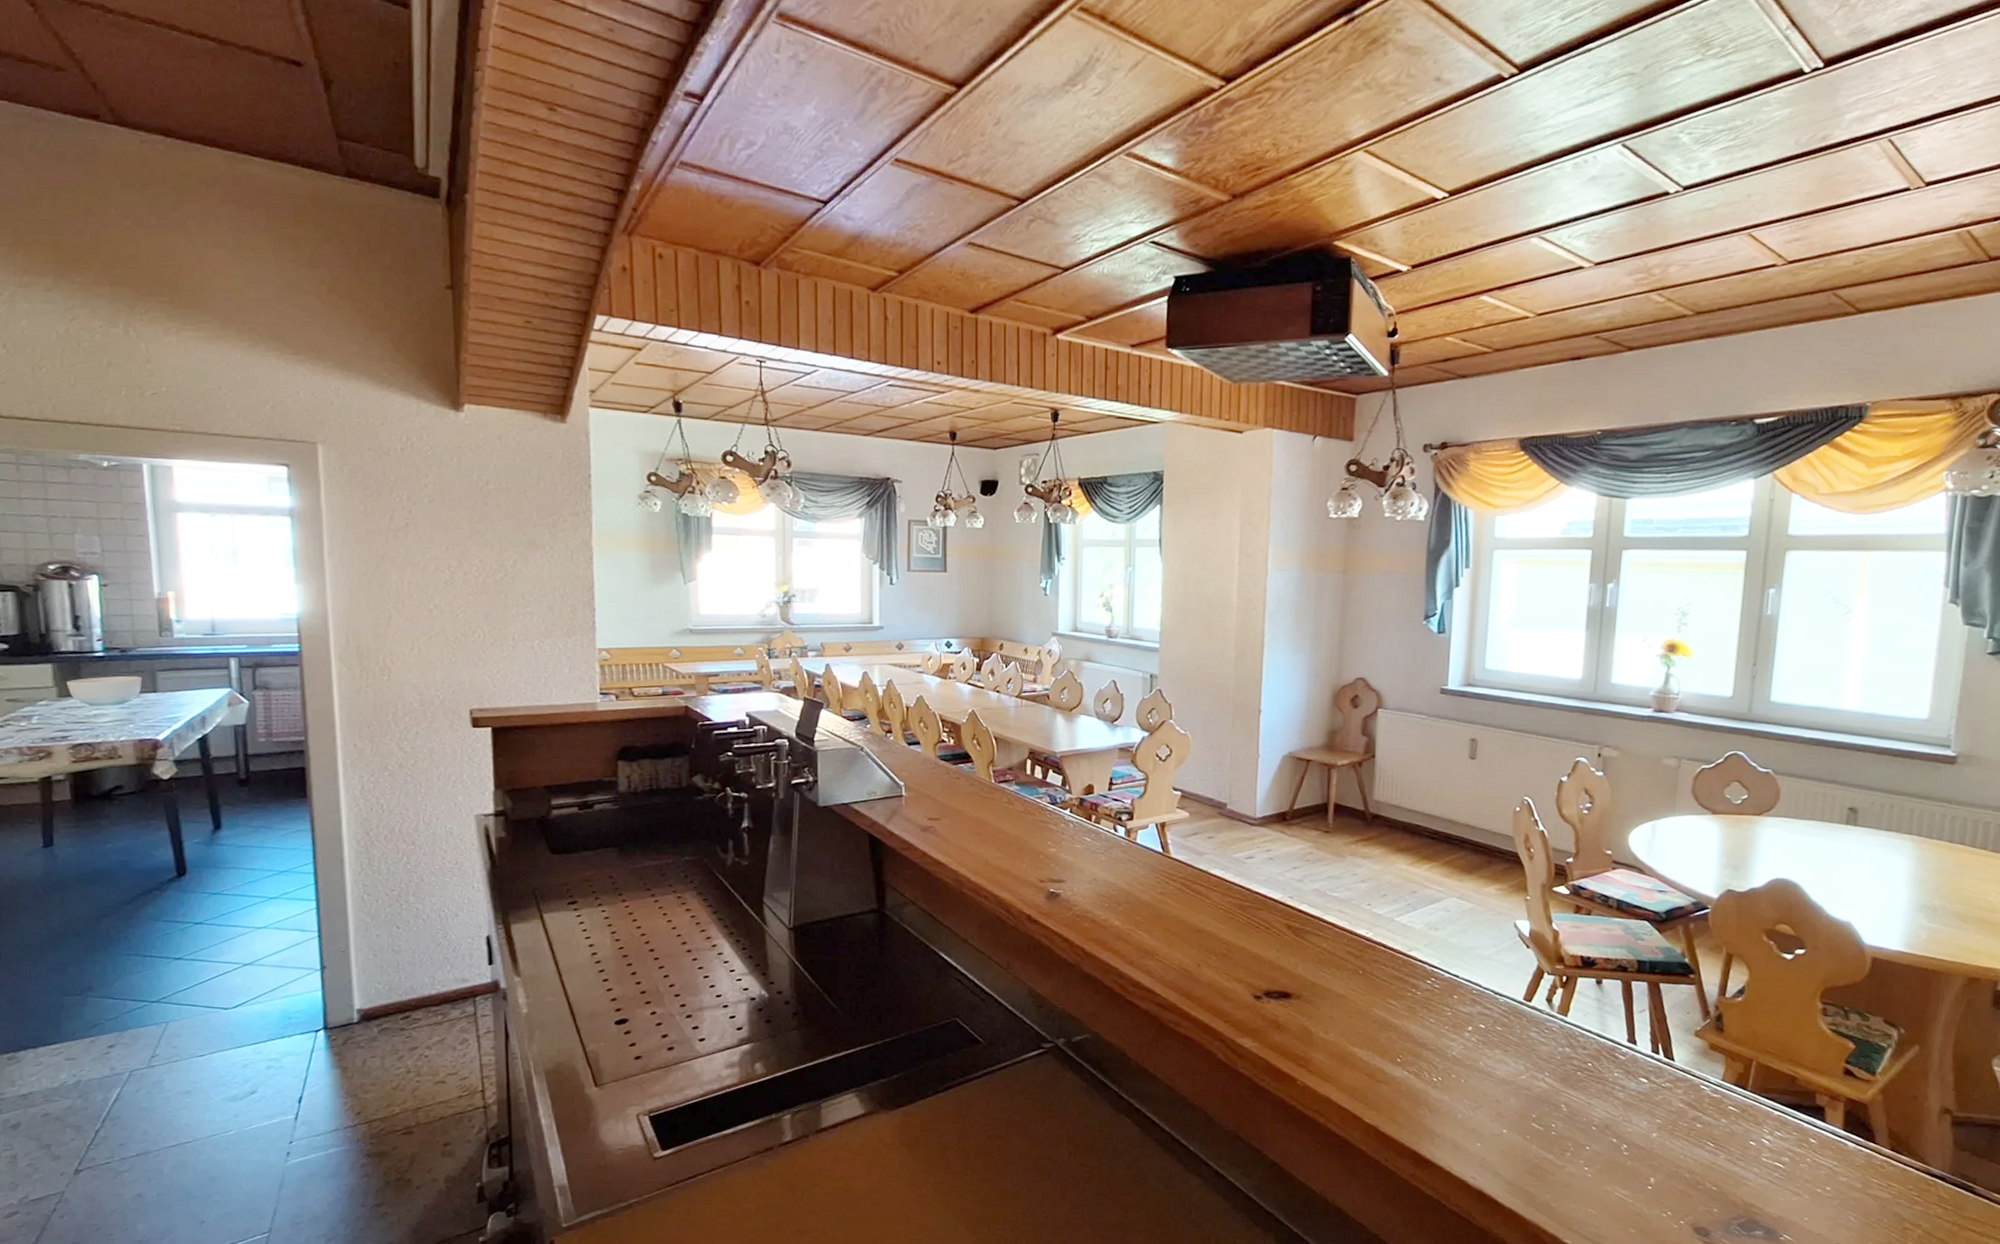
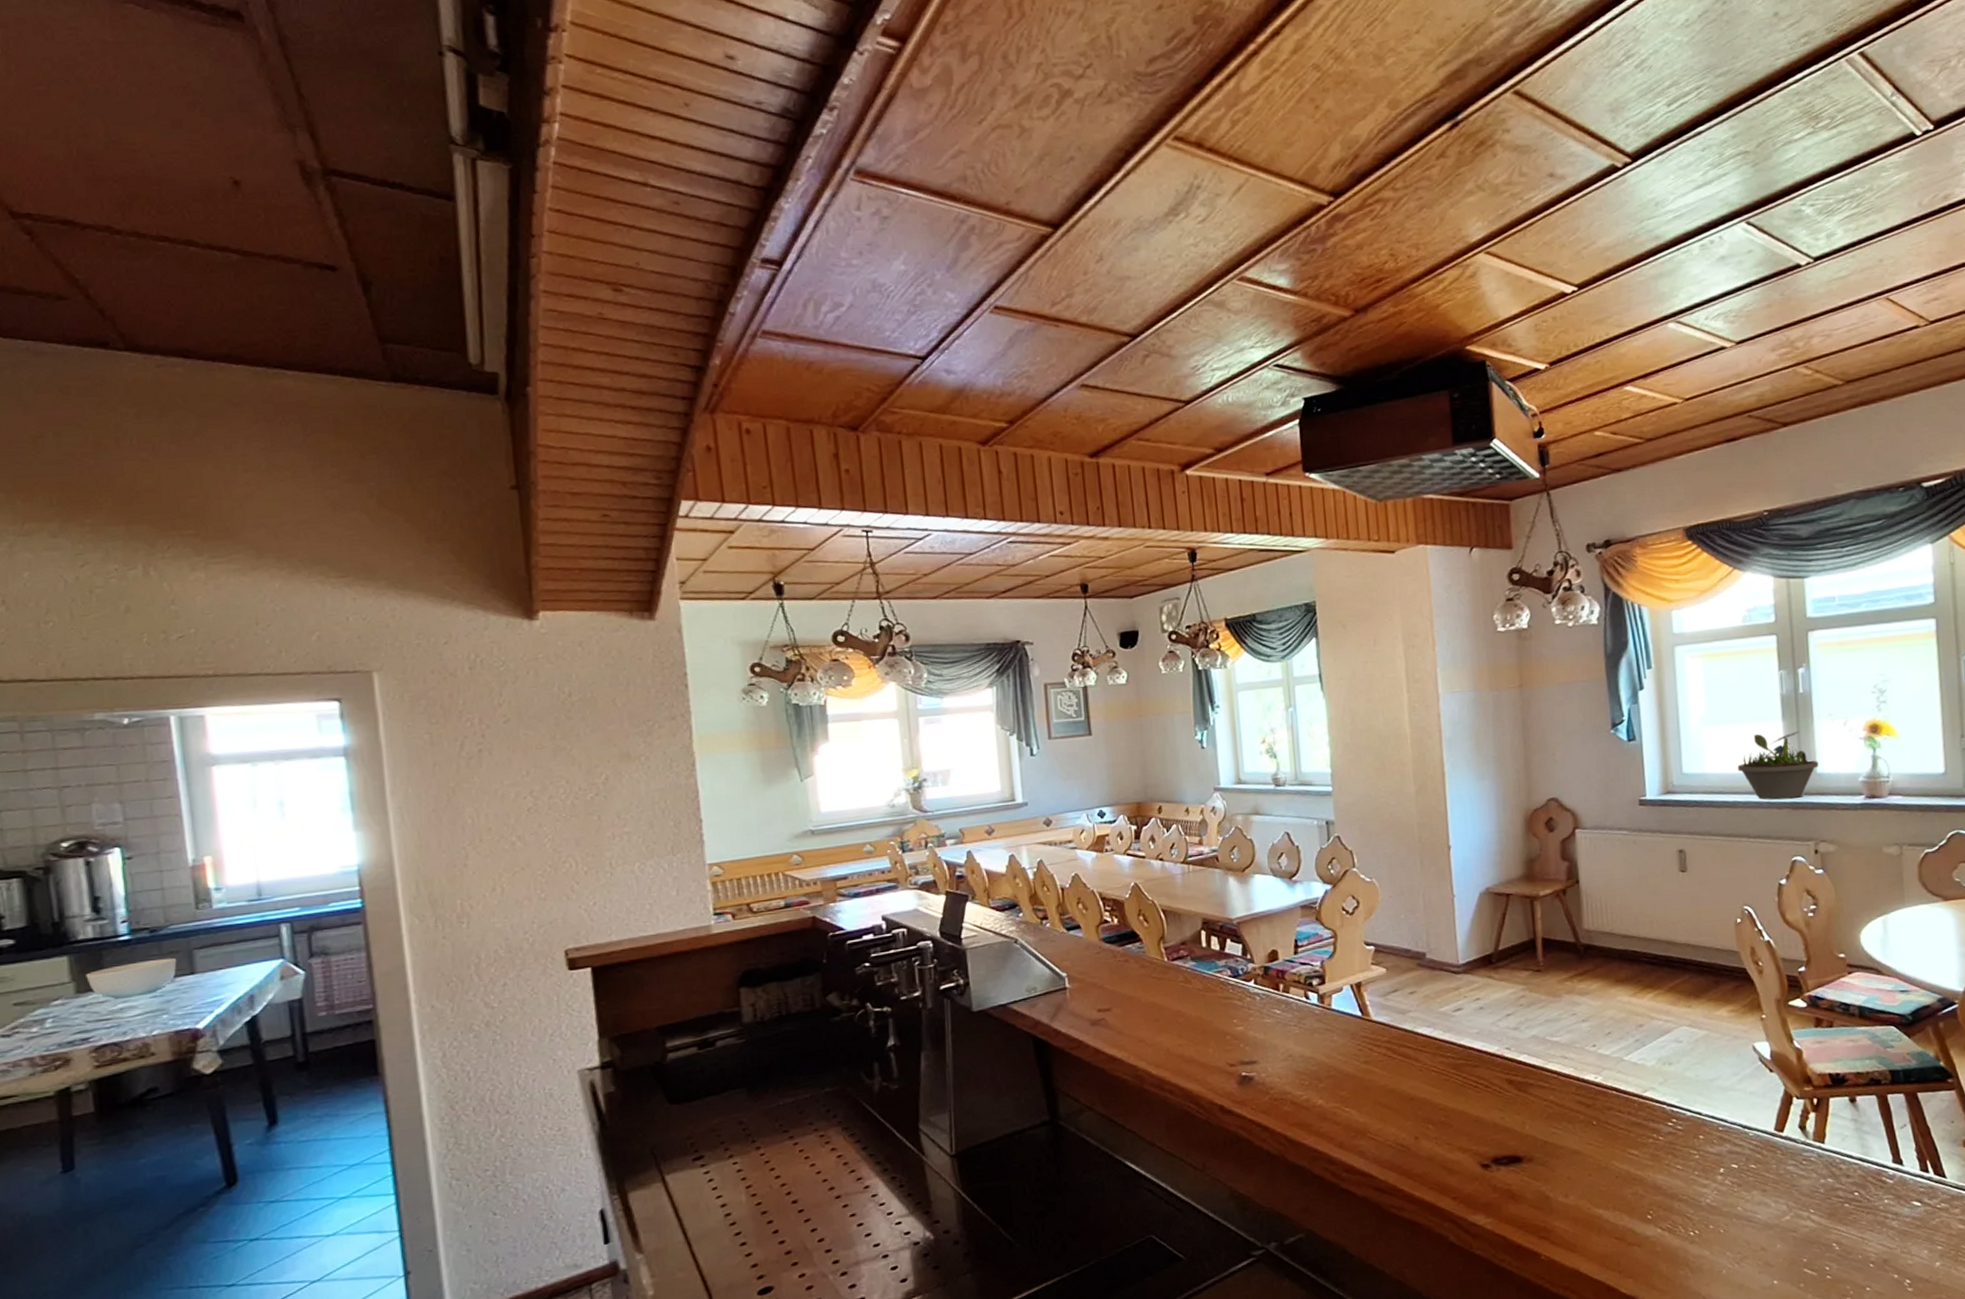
potted flower: none [1537,641,1614,705] -> present [1737,731,1819,801]

